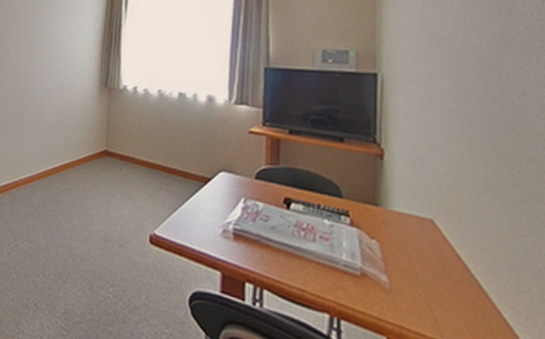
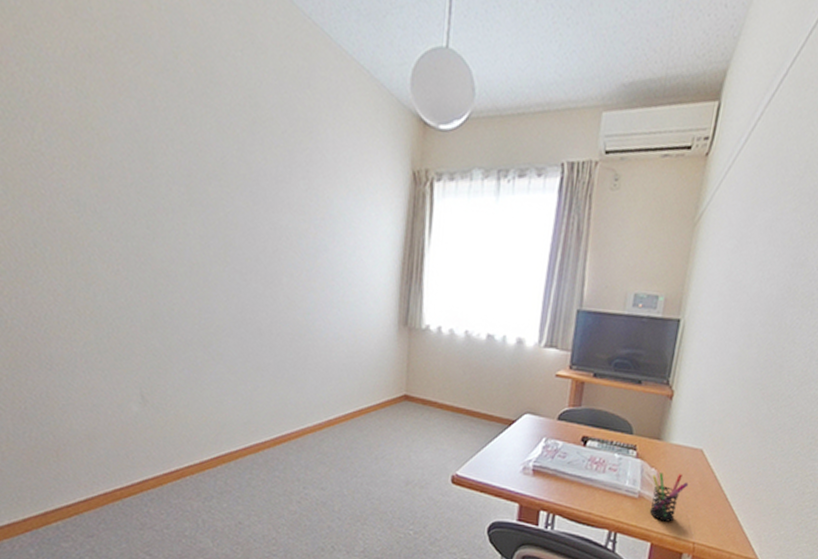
pen holder: none [374,245,424,312] -> present [649,472,689,522]

